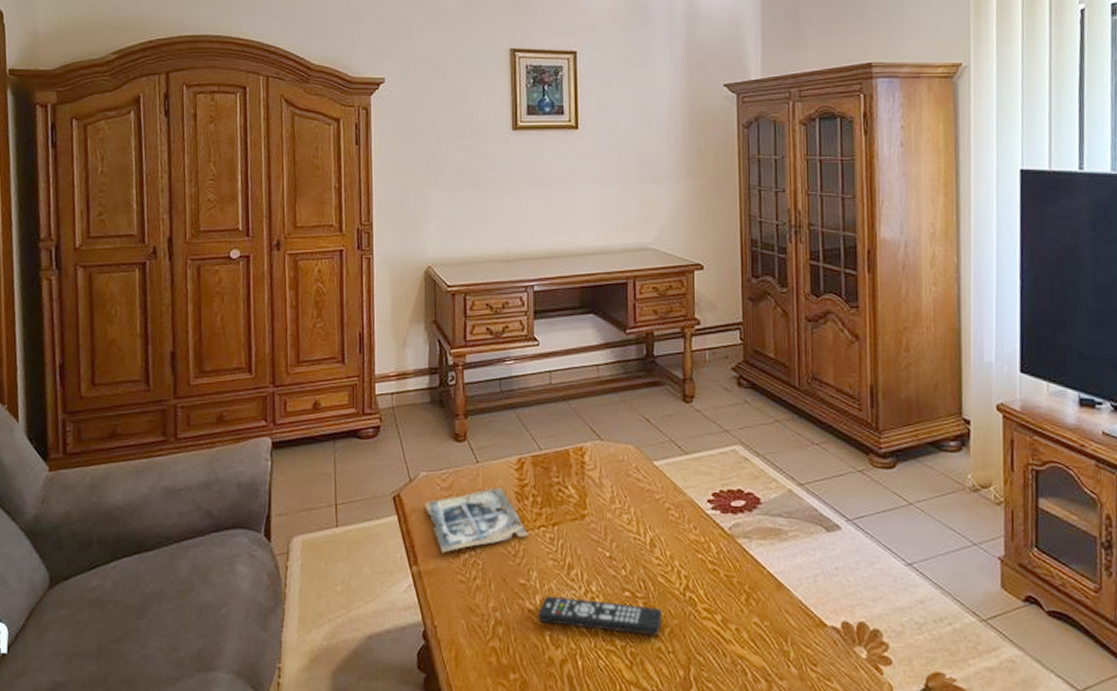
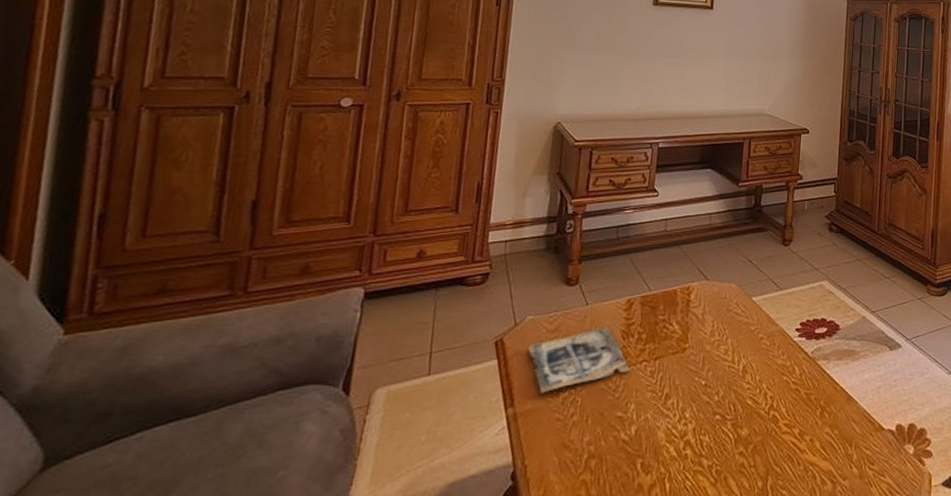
remote control: present [538,596,662,636] -> none [632,425,748,454]

